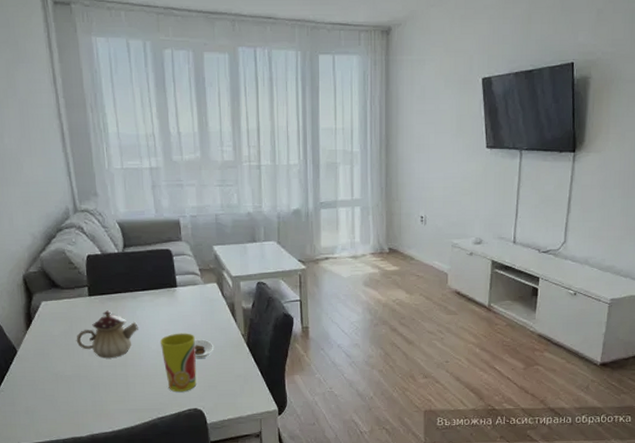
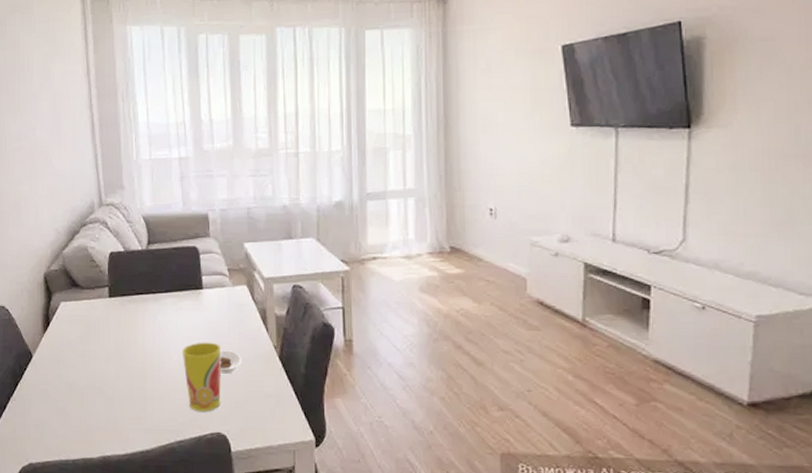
teapot: present [76,310,138,359] -> none [93,314,159,369]

